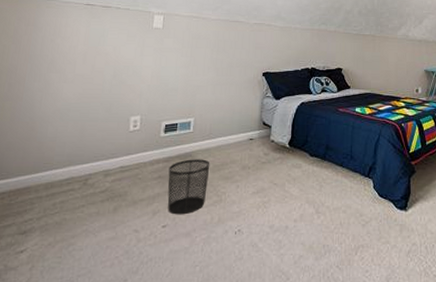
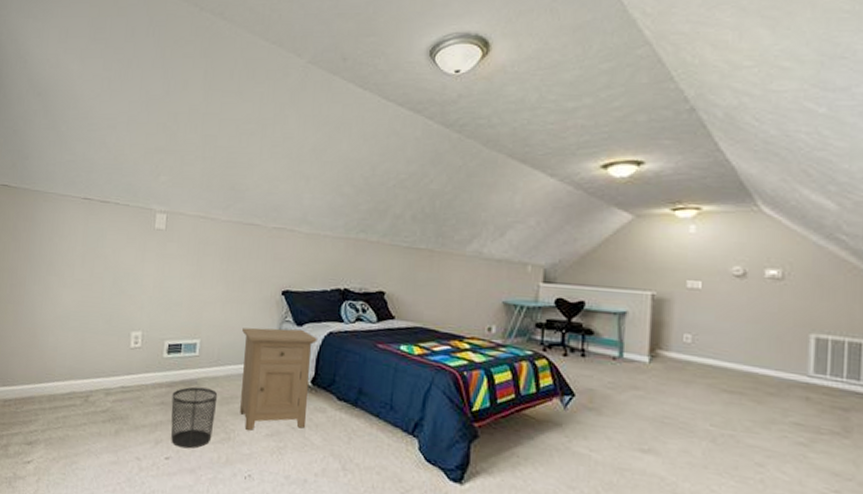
nightstand: none [230,102,292,191] -> present [240,327,317,430]

